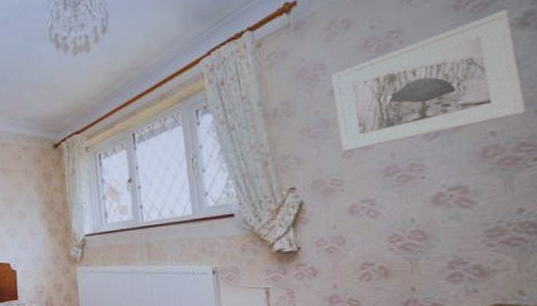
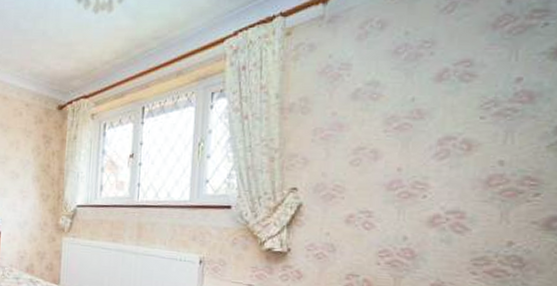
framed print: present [331,9,526,152] -> none [350,36,546,159]

